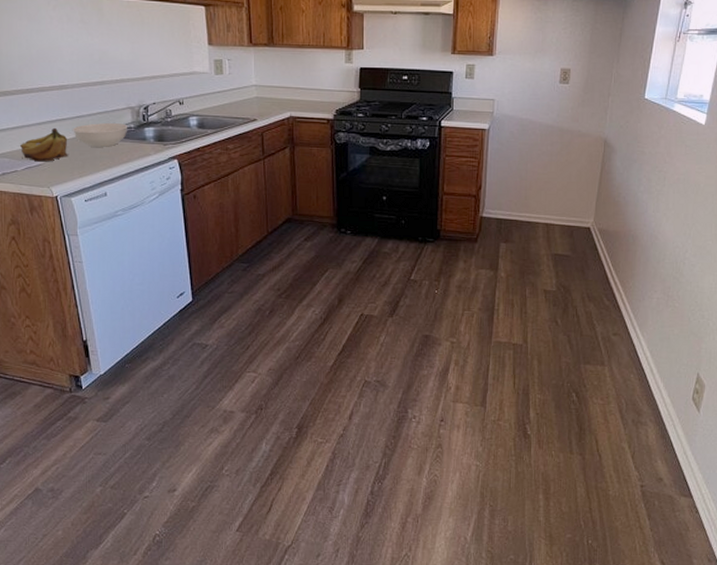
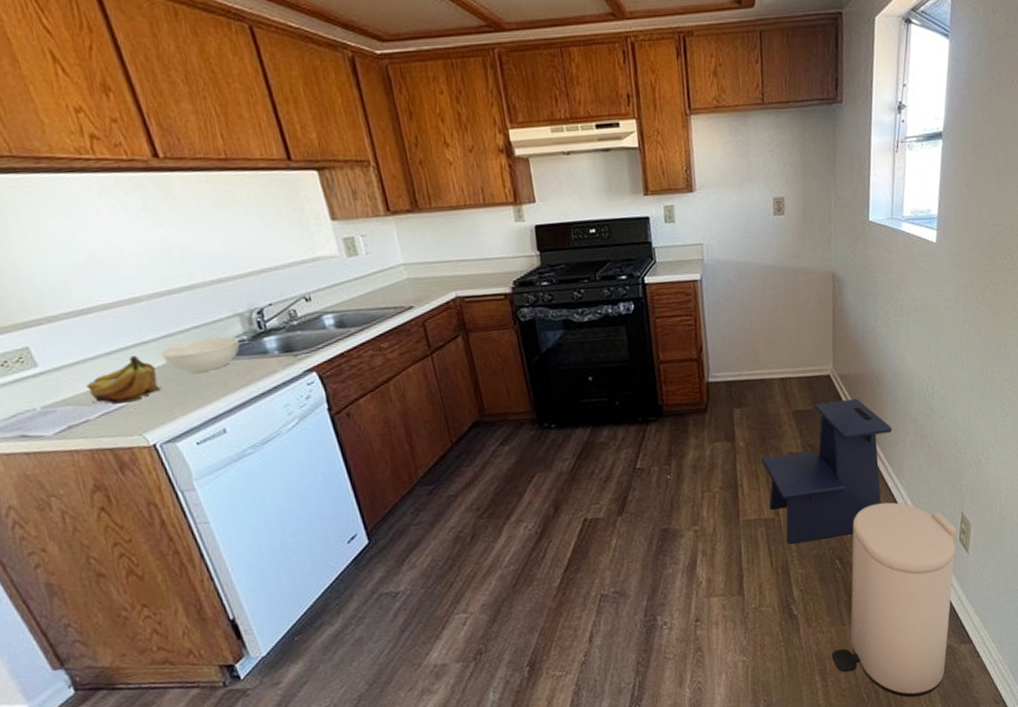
step stool: none [519,250,642,373] -> present [762,399,893,544]
pedal bin: none [557,349,692,536] -> present [831,502,958,697]

